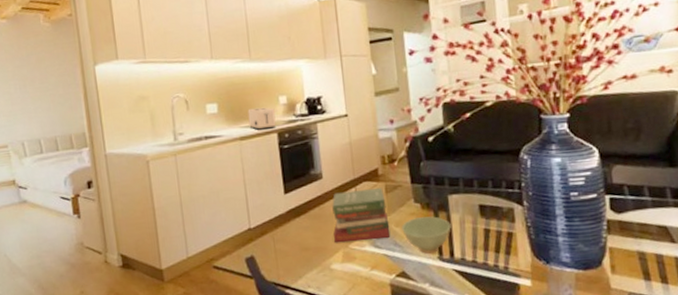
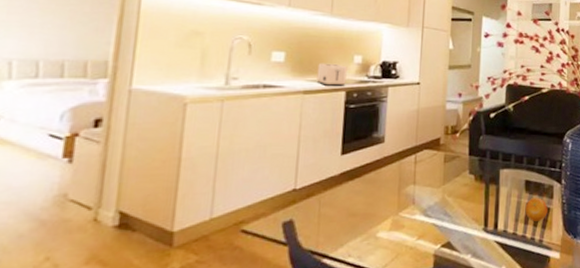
books: present [332,187,391,242] -> none [385,156,443,209]
bowl: present [402,216,451,254] -> none [454,188,499,225]
fruit: none [482,222,510,249] -> present [525,198,548,222]

